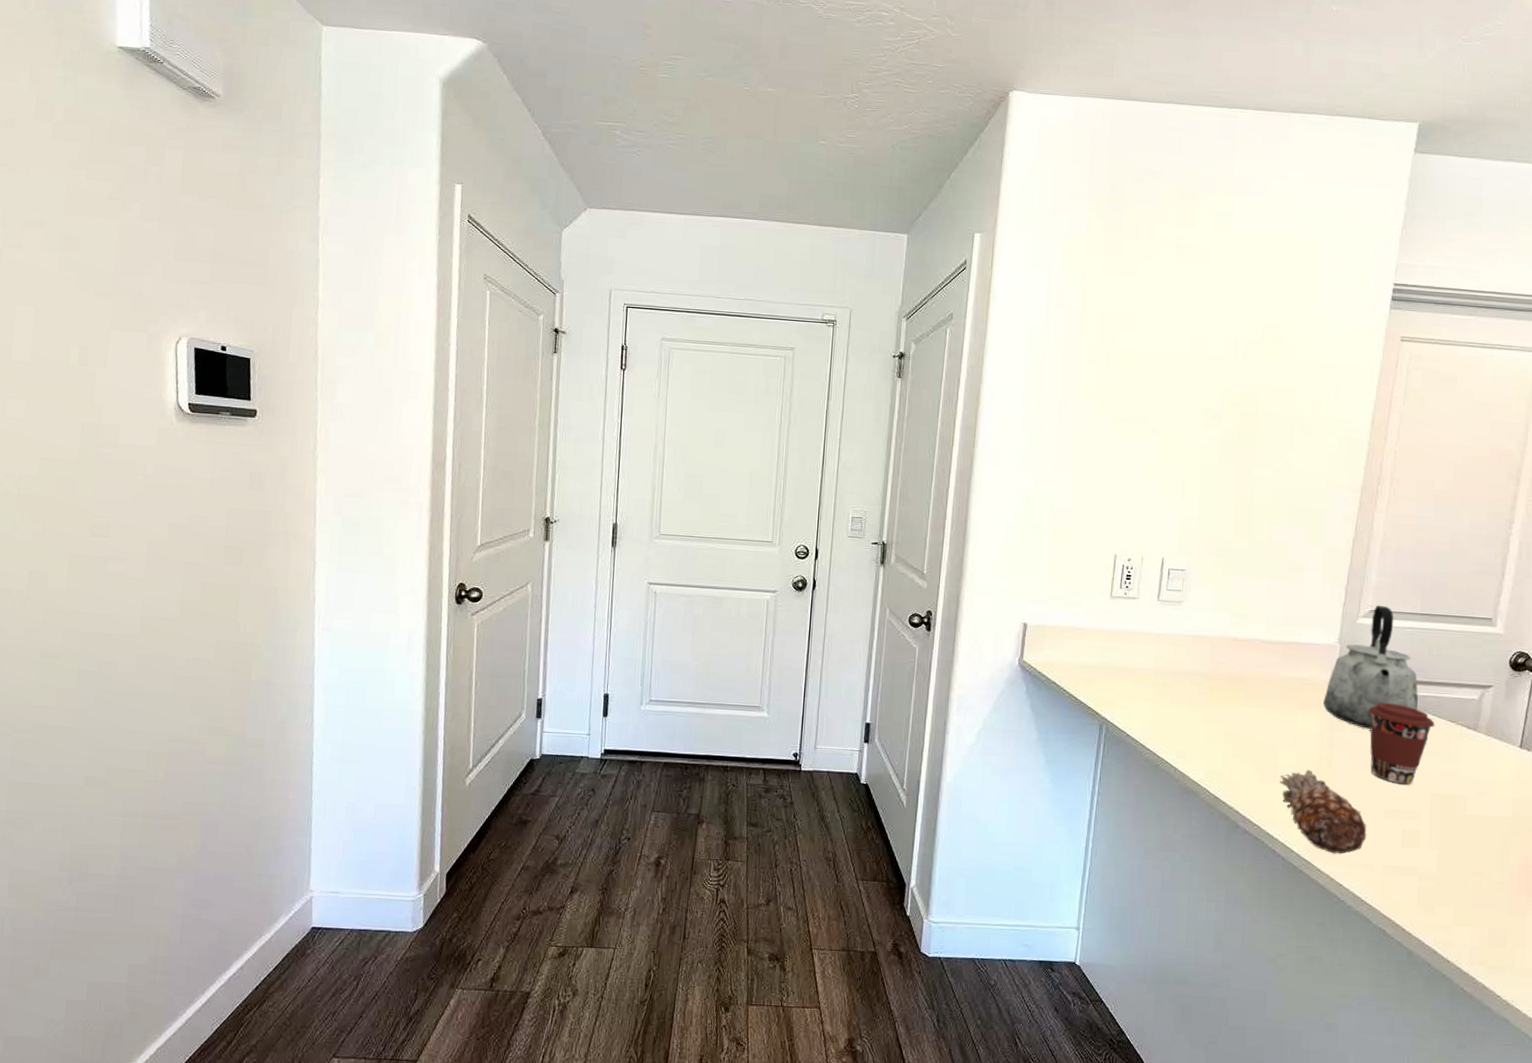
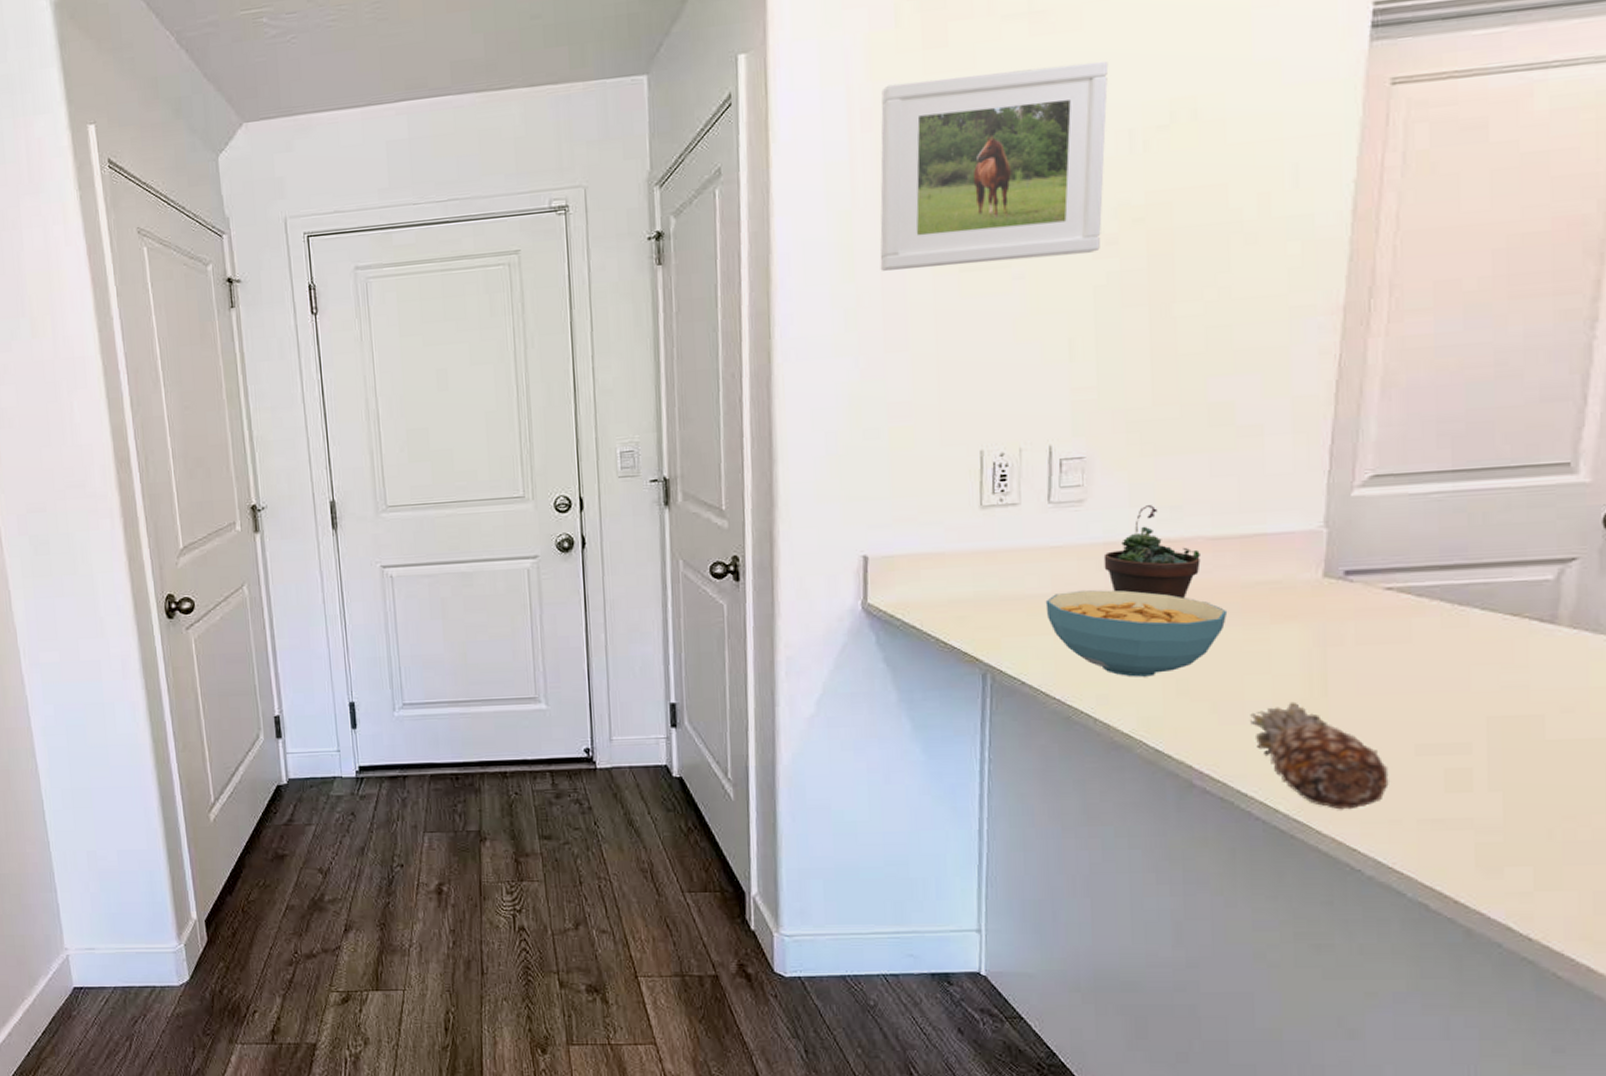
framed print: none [1058,276,1226,422] -> present [880,60,1109,271]
cereal bowl: none [1149,669,1271,740] -> present [1045,590,1228,677]
succulent plant: none [1191,611,1257,683] -> present [1103,505,1201,598]
kettle: present [1323,606,1418,729] -> none [1308,467,1456,639]
coffee cup: present [1369,702,1435,785] -> none [1379,599,1486,709]

